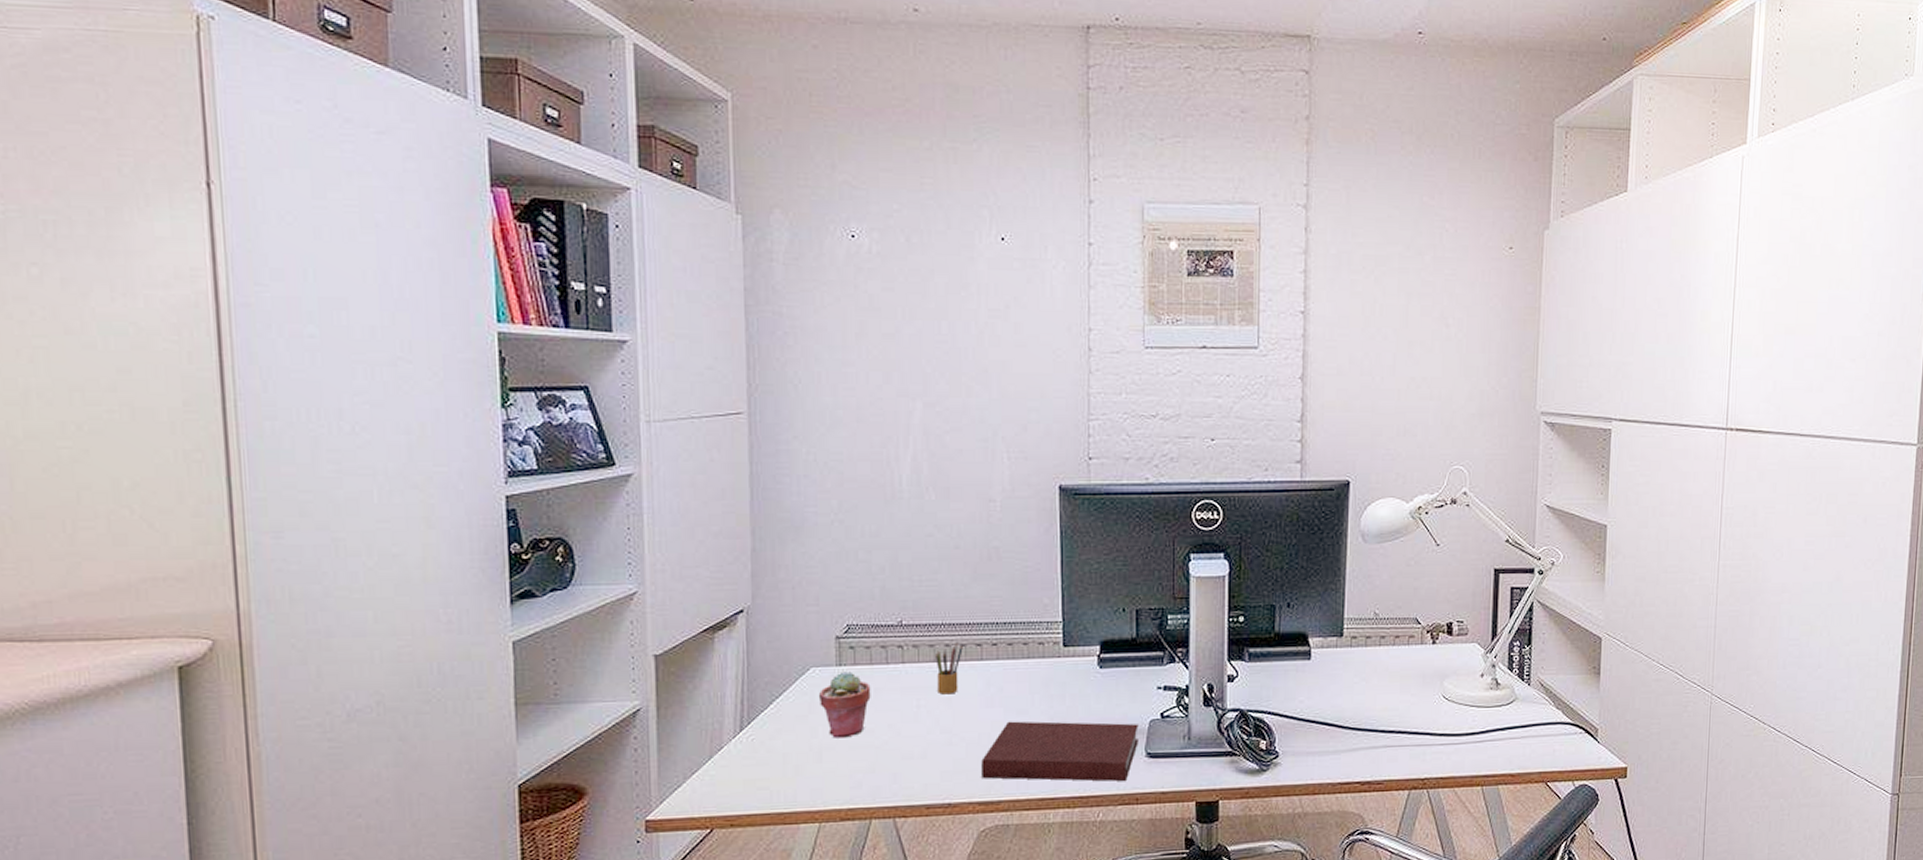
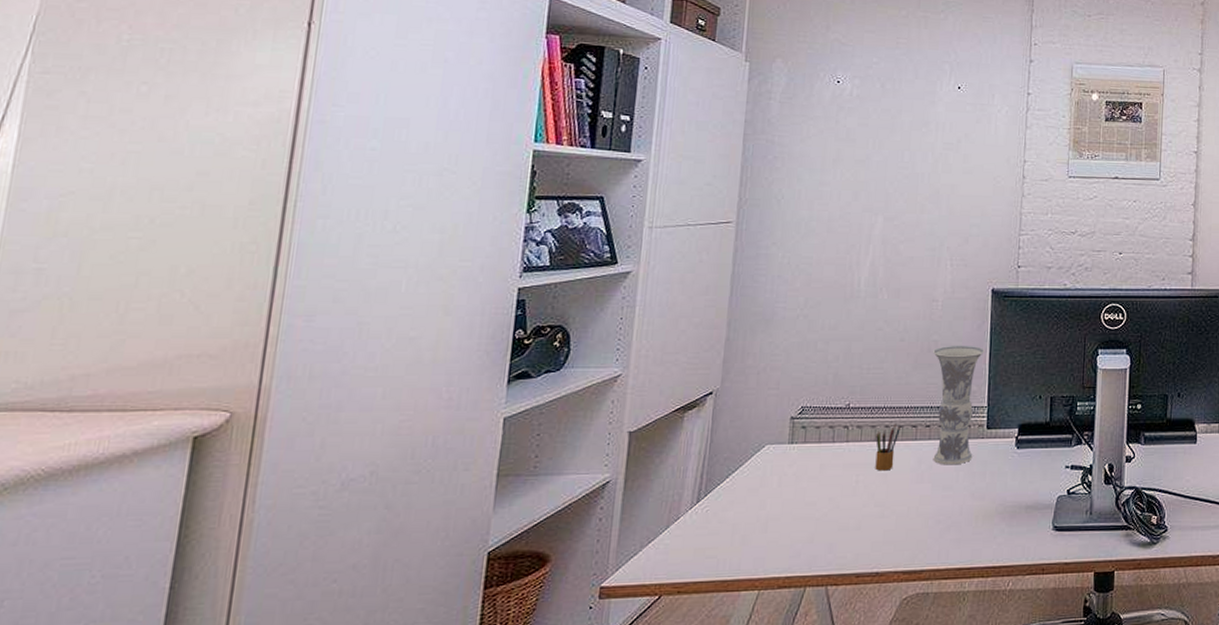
potted succulent: present [818,671,871,738] -> none [770,449,817,510]
notebook: present [981,721,1138,781] -> none [908,496,1048,553]
vase: none [994,553,1055,688] -> present [933,346,985,465]

